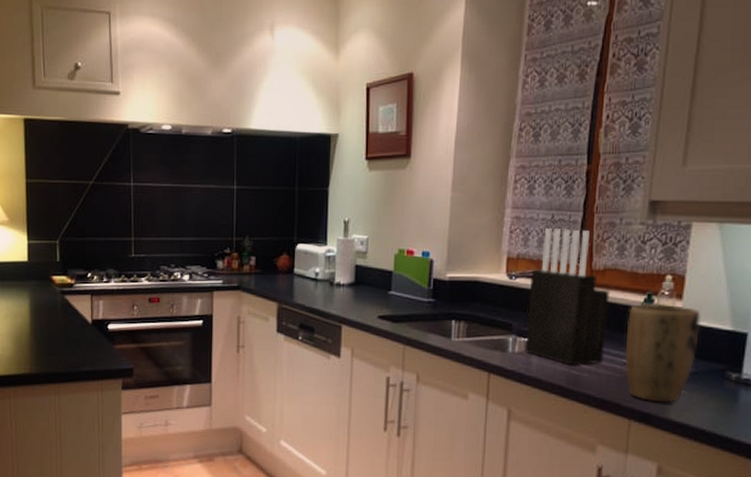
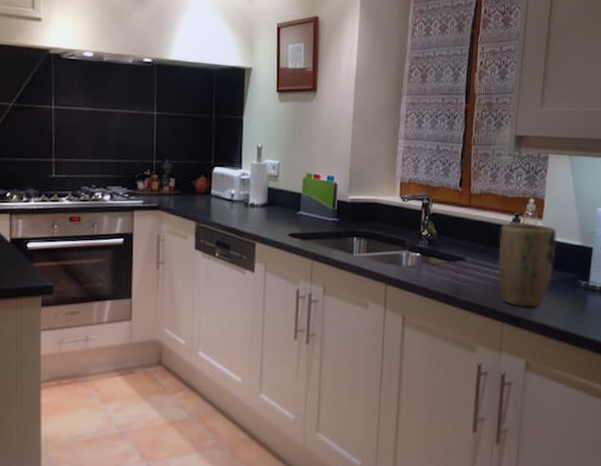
knife block: present [525,227,610,365] -> none [416,157,485,277]

